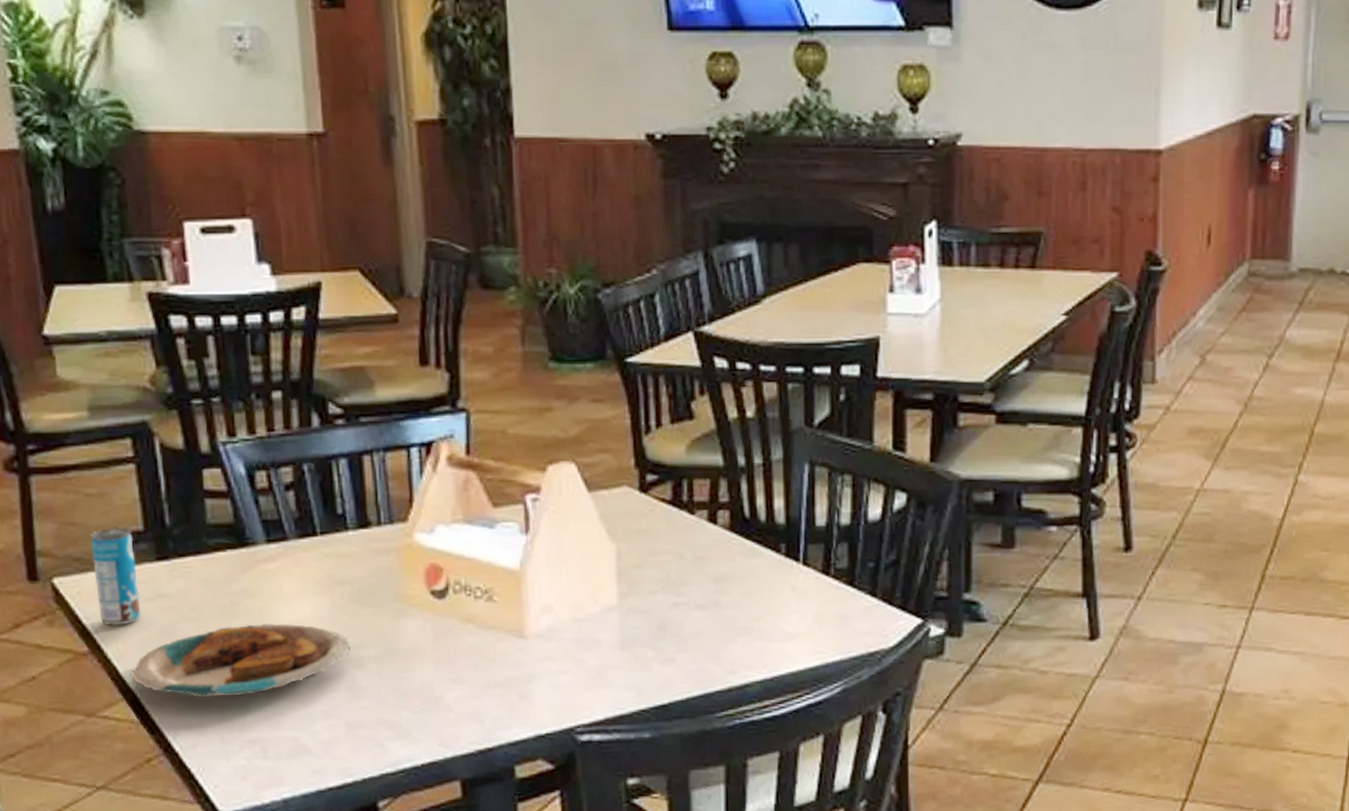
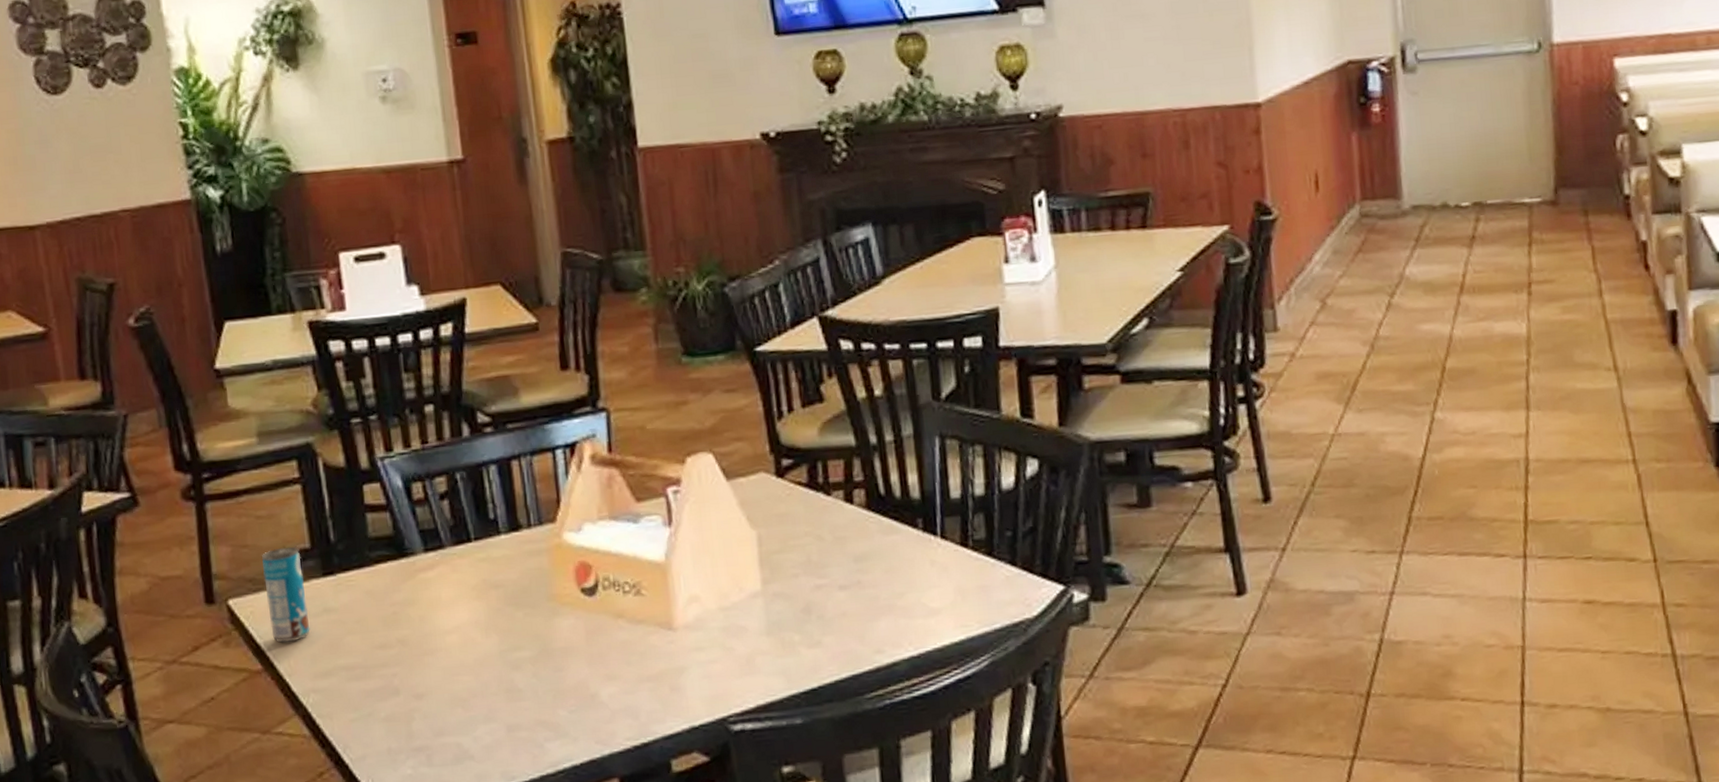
plate: present [130,622,351,699] -> none [301,629,507,710]

